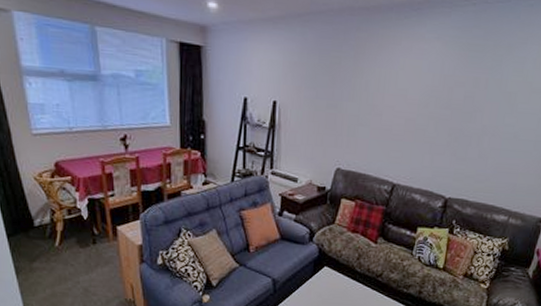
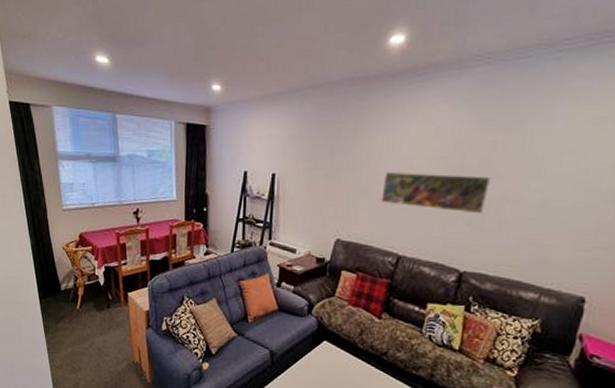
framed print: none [378,103,474,146] -> present [381,172,492,215]

